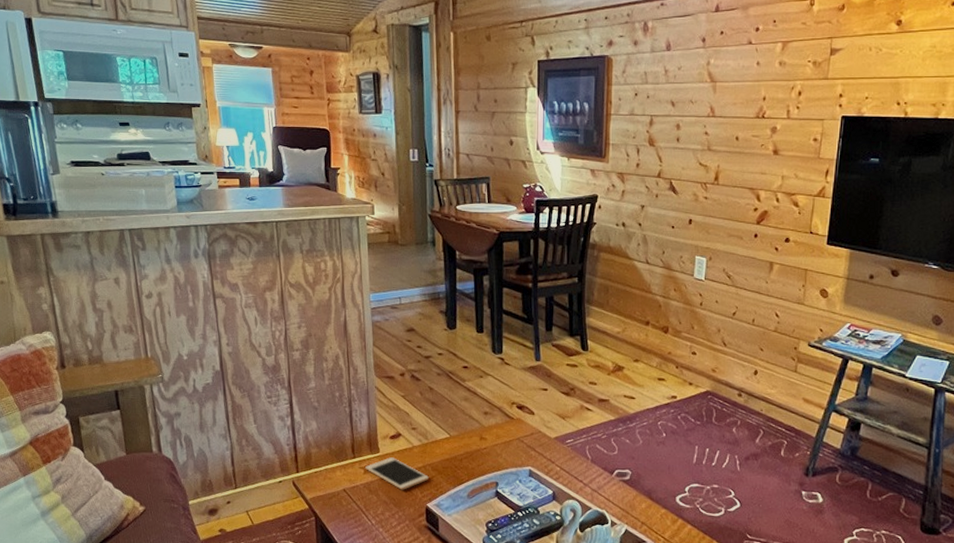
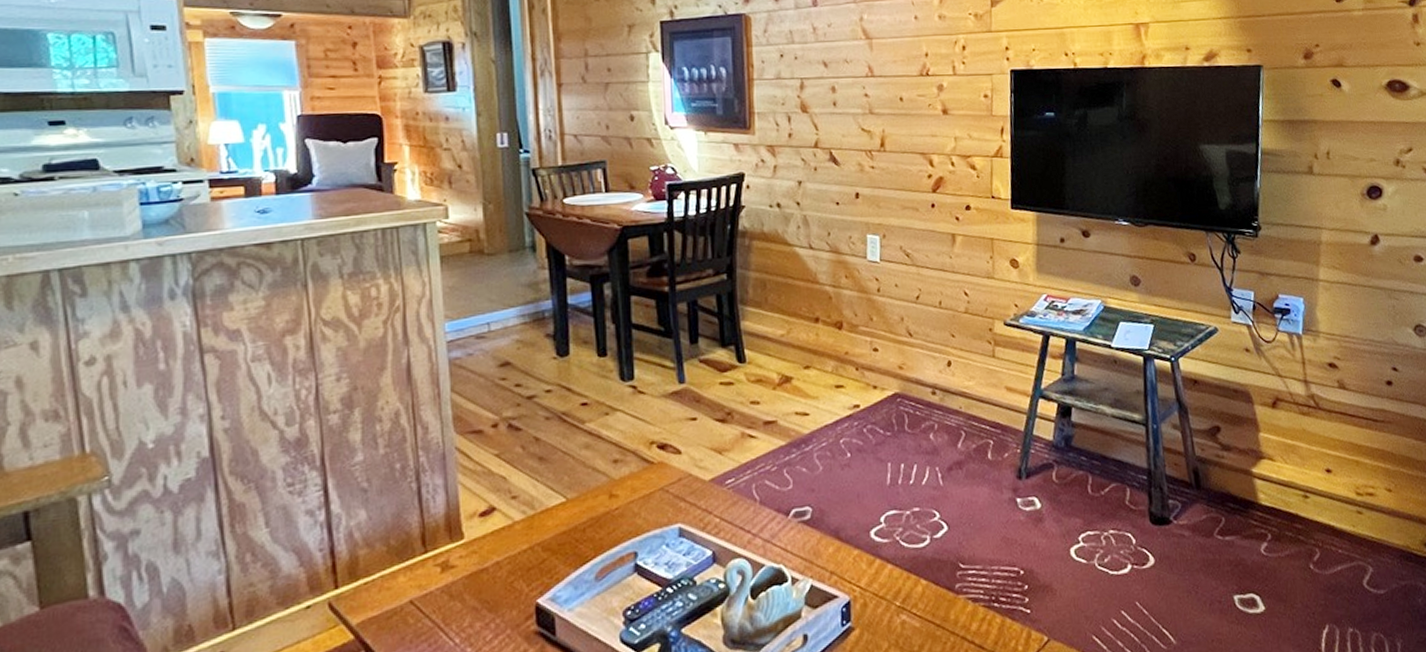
cell phone: present [365,457,429,490] -> none [443,542,538,587]

